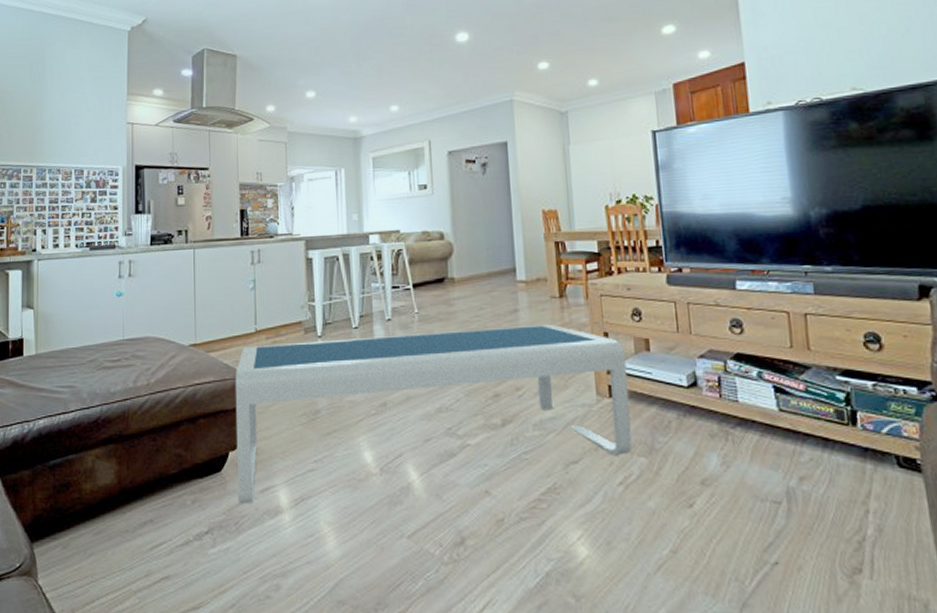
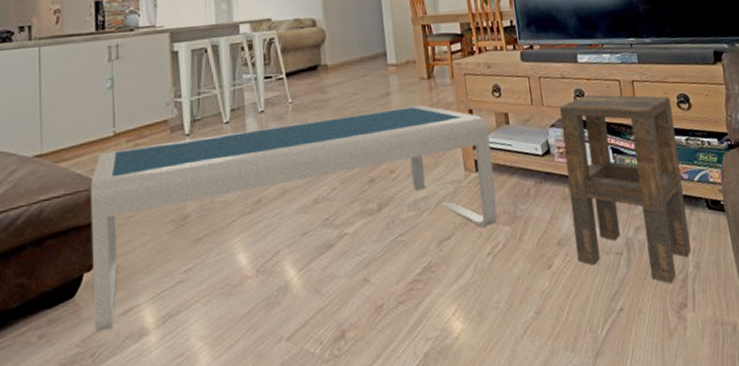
side table: none [710,326,873,543] -> present [559,94,692,283]

